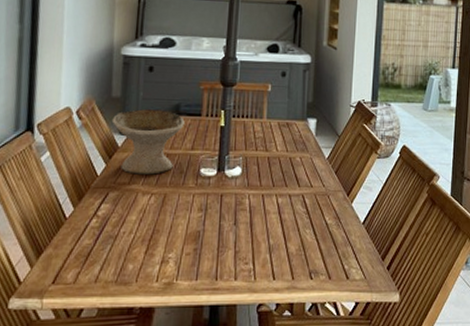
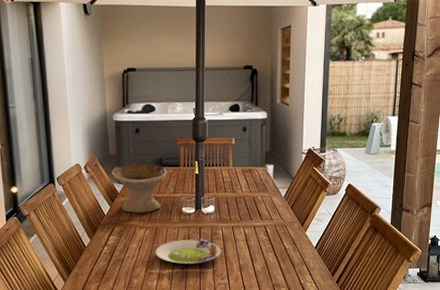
salad plate: none [160,209,247,244] -> present [155,238,221,265]

